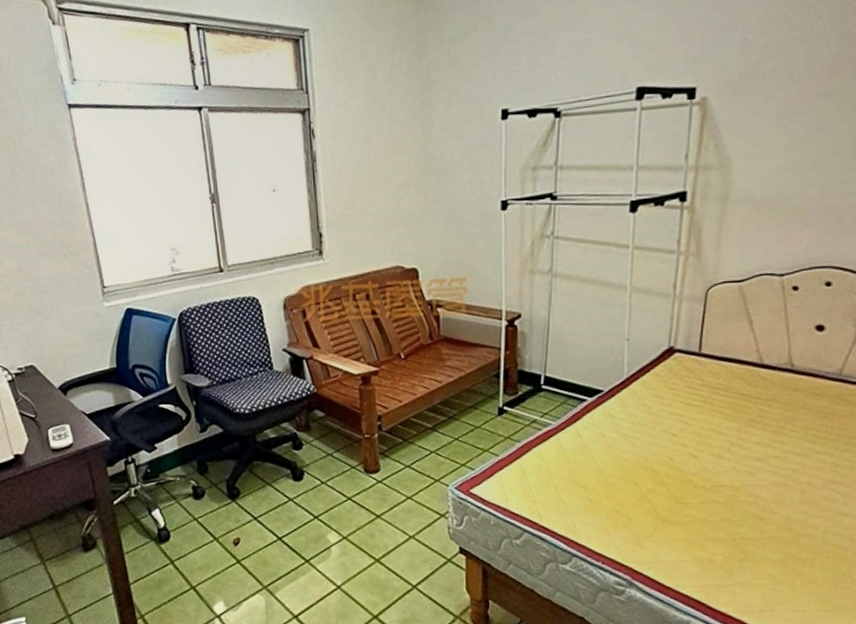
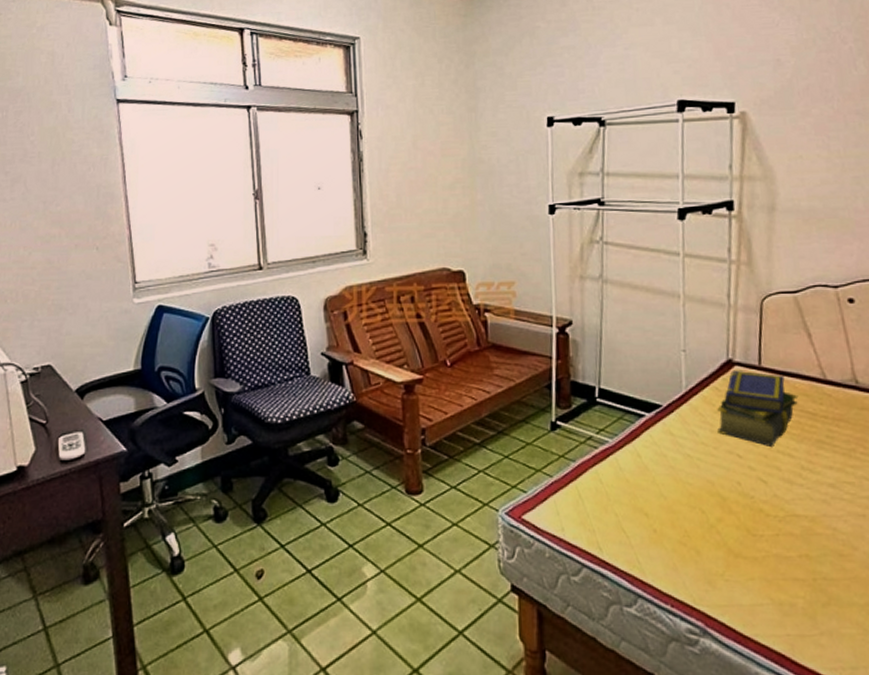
stack of books: none [655,357,735,426] -> present [717,371,799,446]

